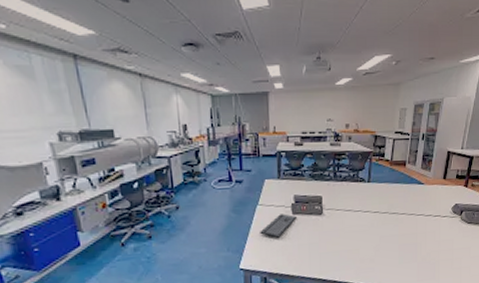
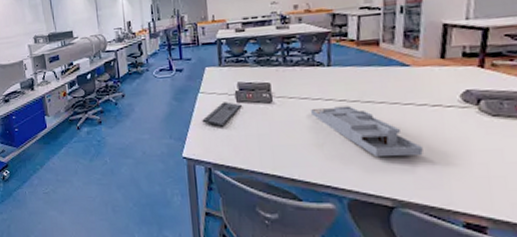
desk organizer: none [352,216,425,257] -> present [310,105,423,157]

